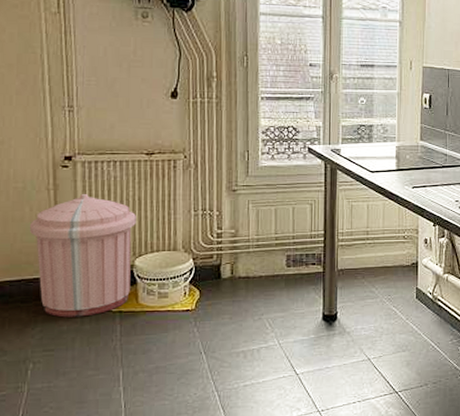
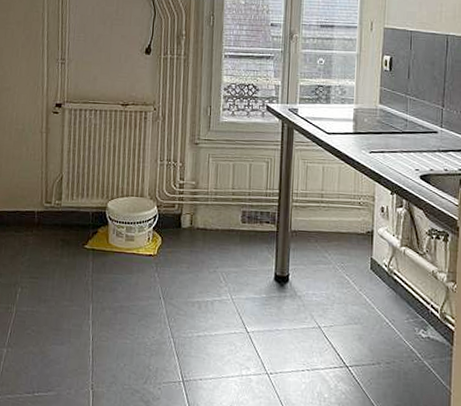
trash can: present [29,194,136,318] -> none [25,138,111,251]

